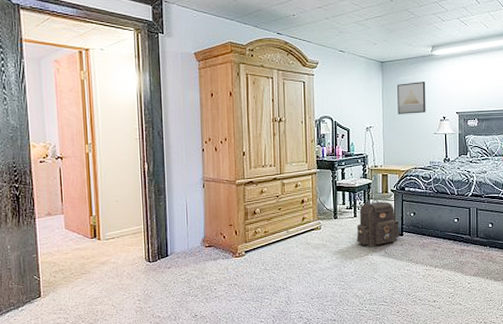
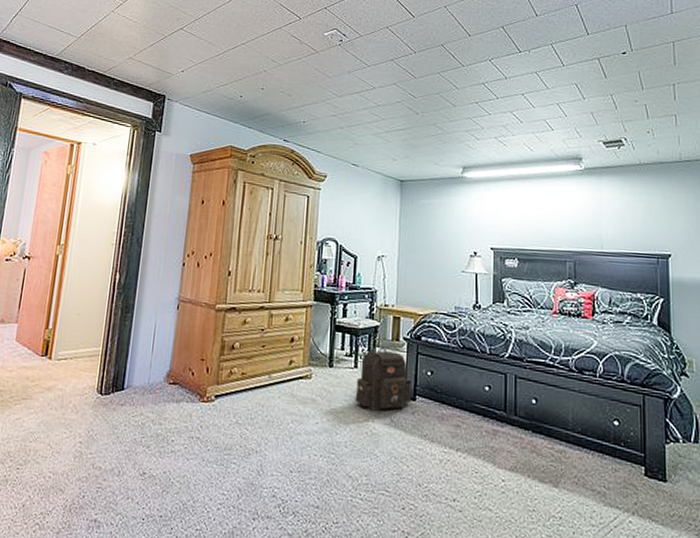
wall art: present [397,81,426,114] -> none [417,207,454,246]

